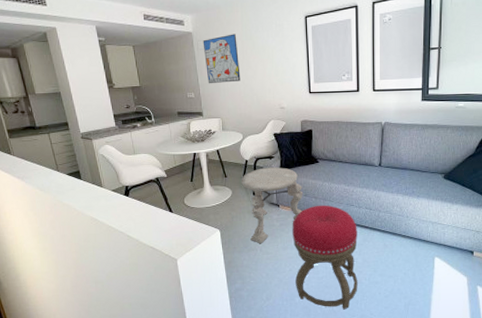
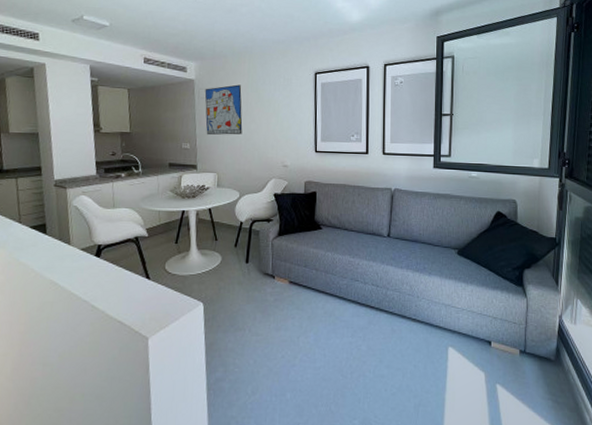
side table: present [241,167,304,244] -> none [233,232,303,323]
stool: present [292,205,358,310] -> none [287,278,362,410]

